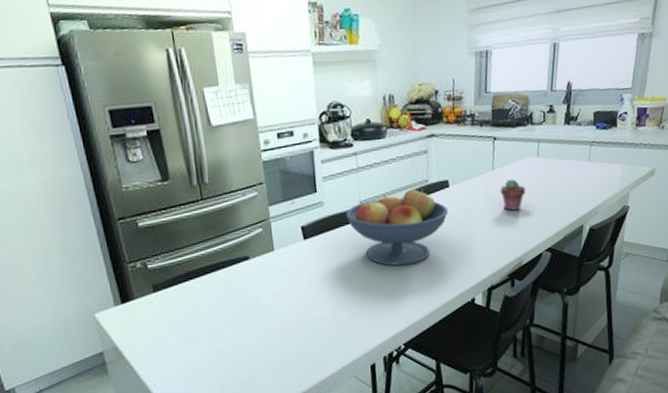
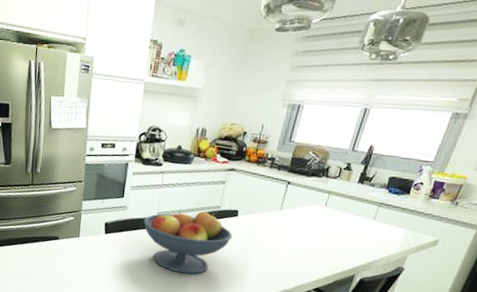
potted succulent: present [500,179,526,211] -> none [283,221,308,249]

